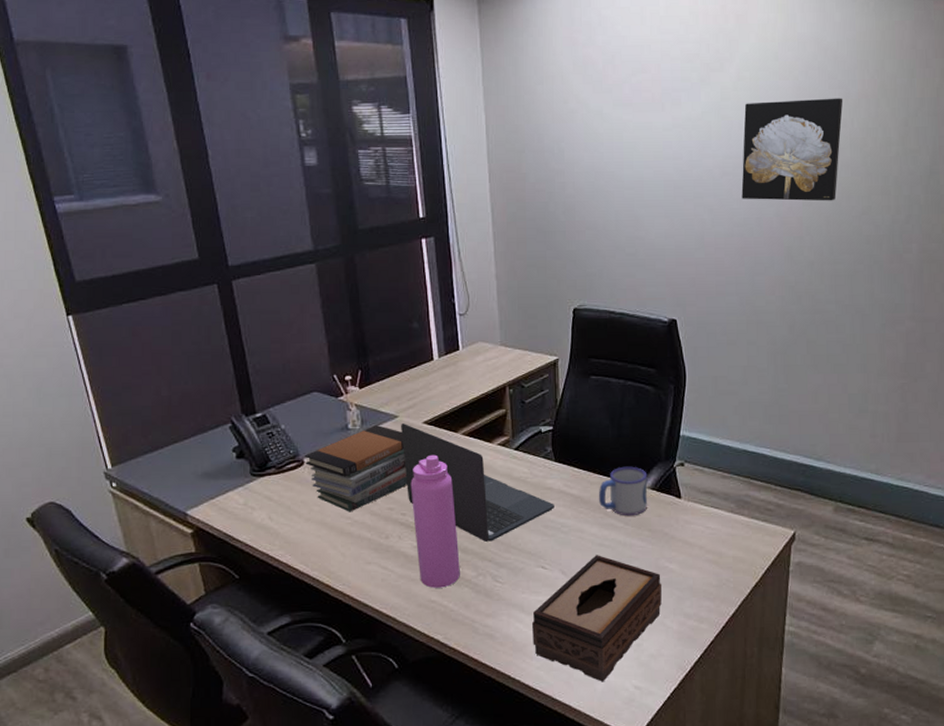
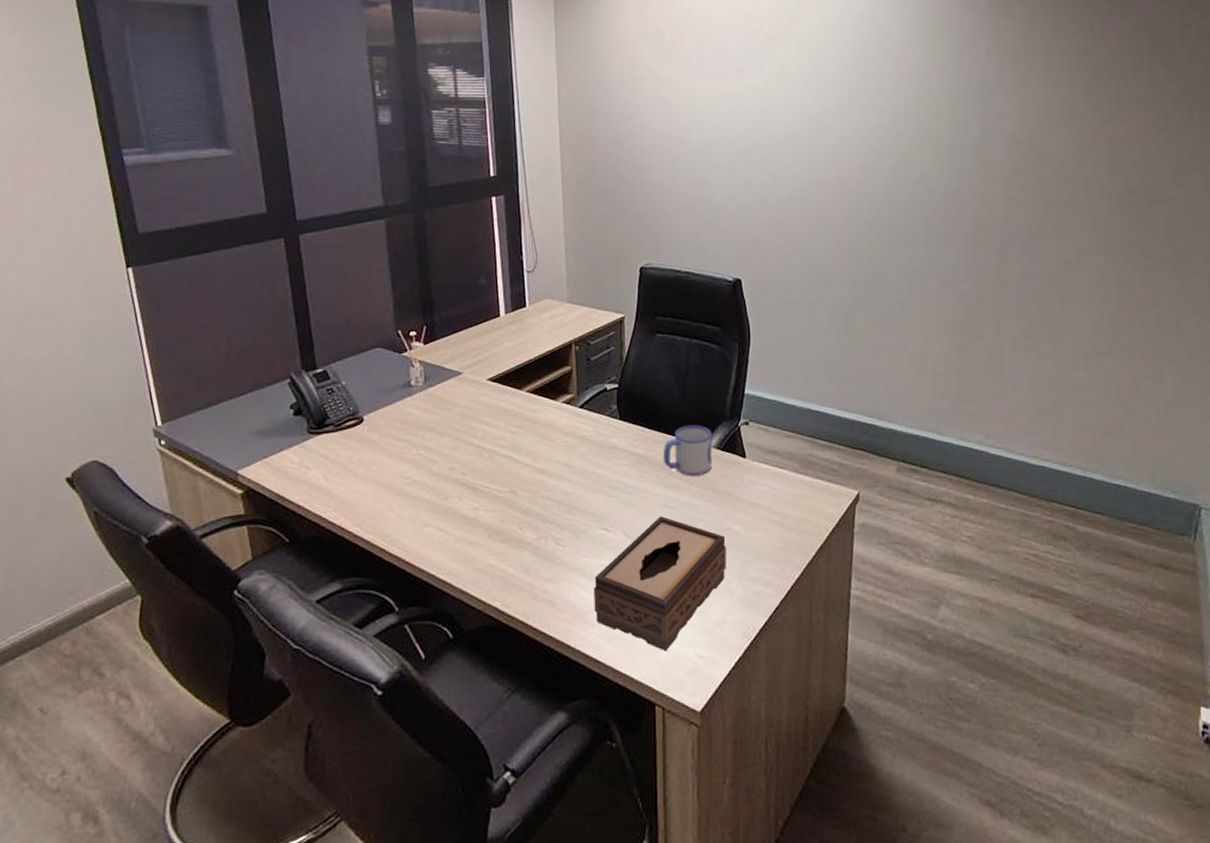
book stack: present [304,425,408,512] -> none [364,382,470,472]
laptop: present [401,424,554,542] -> none [465,380,618,503]
water bottle: present [410,454,460,588] -> none [472,412,521,552]
wall art: present [741,98,843,201] -> none [803,72,897,168]

